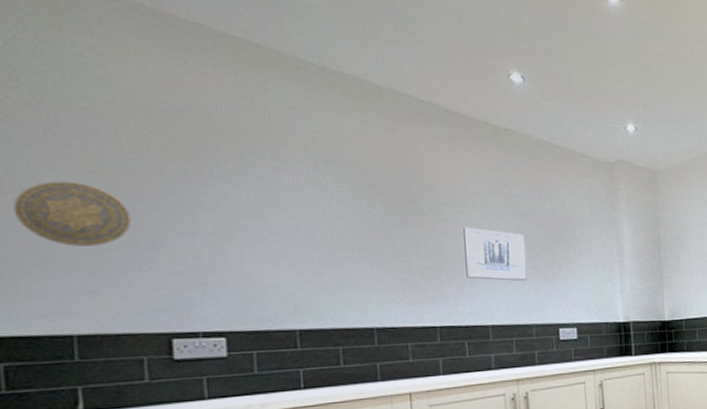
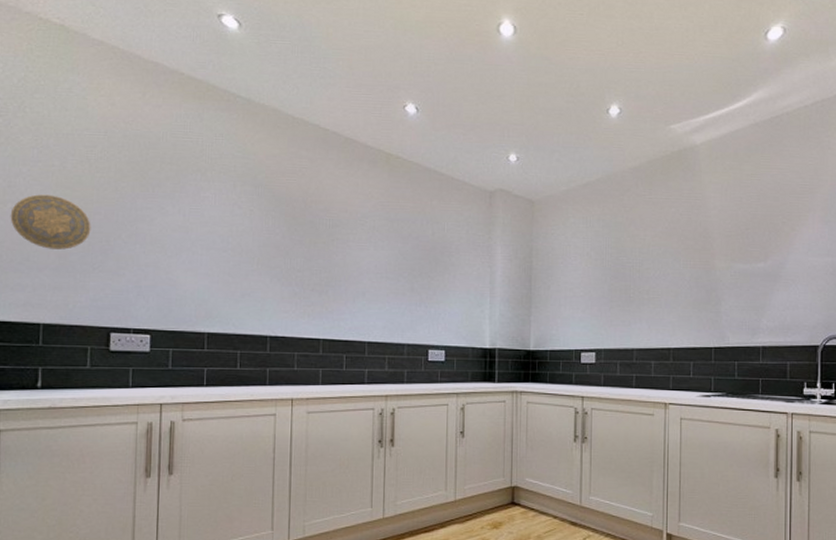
wall art: present [463,227,527,282] -> none [350,247,404,302]

